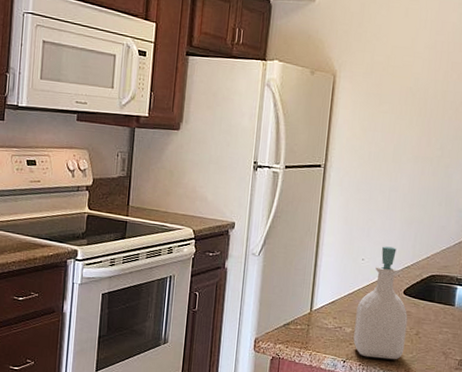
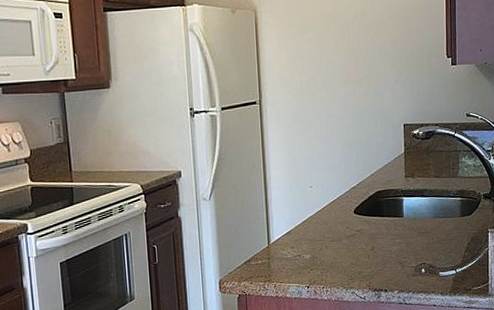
soap bottle: present [353,246,408,360] -> none [312,170,363,280]

